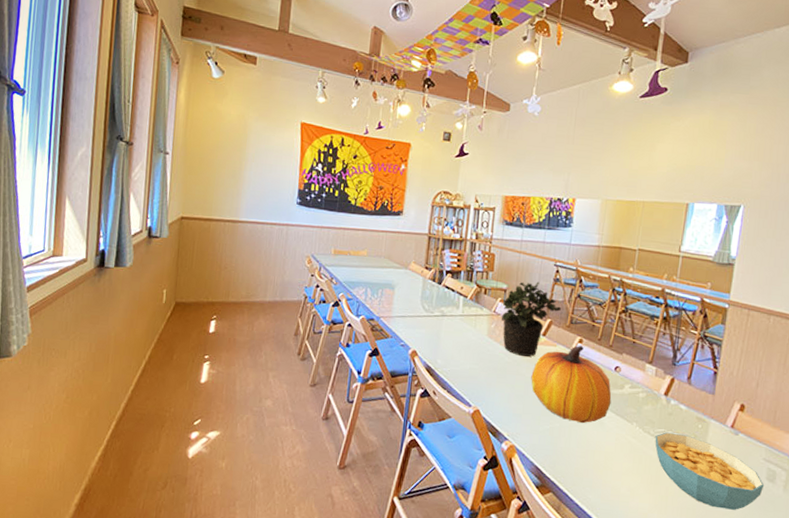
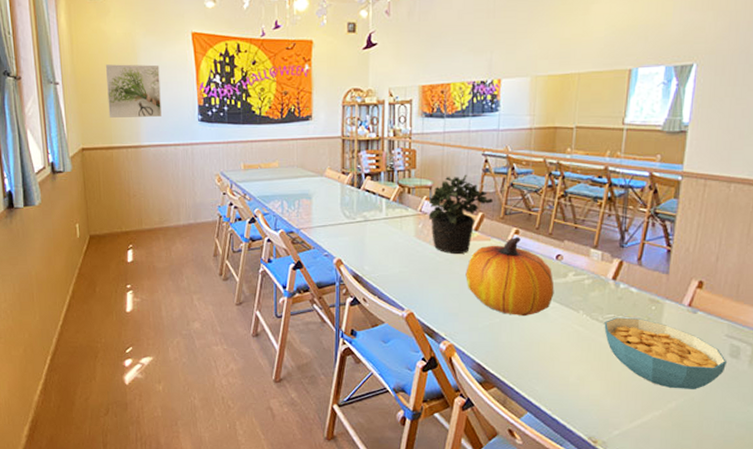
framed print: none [212,142,267,196] -> present [105,64,162,118]

